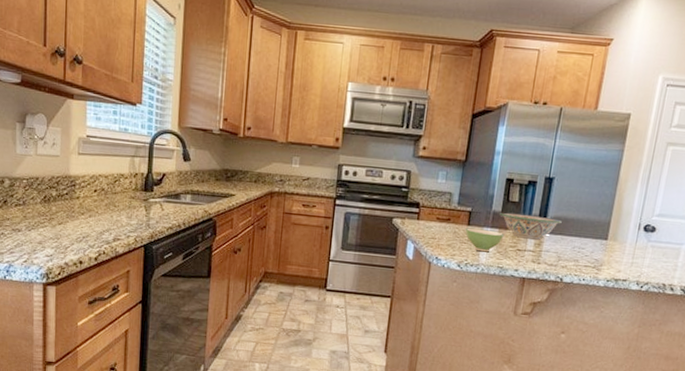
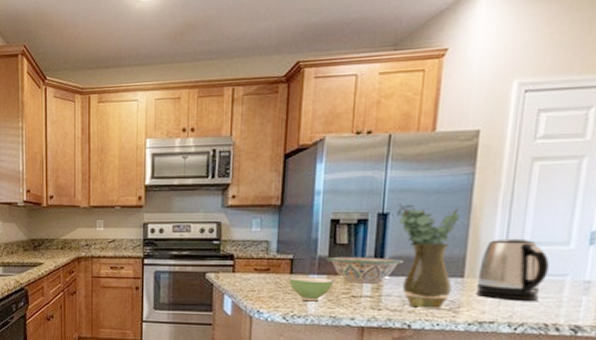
vase: none [558,169,609,267] -> present [397,203,460,310]
kettle: none [615,209,672,264] -> present [475,238,549,301]

